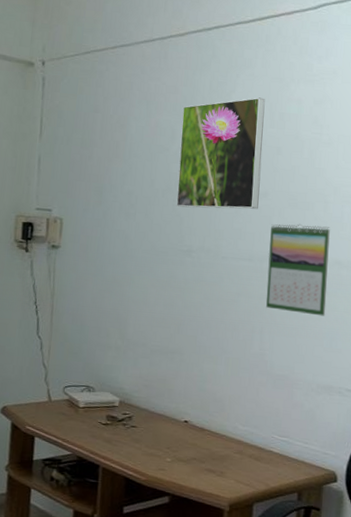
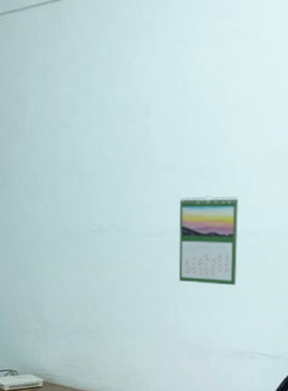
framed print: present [176,97,265,209] -> none [81,63,167,186]

